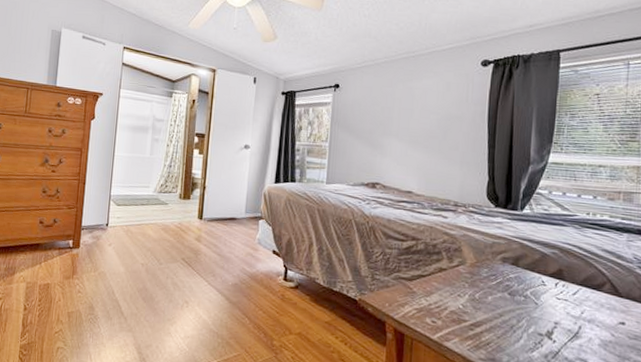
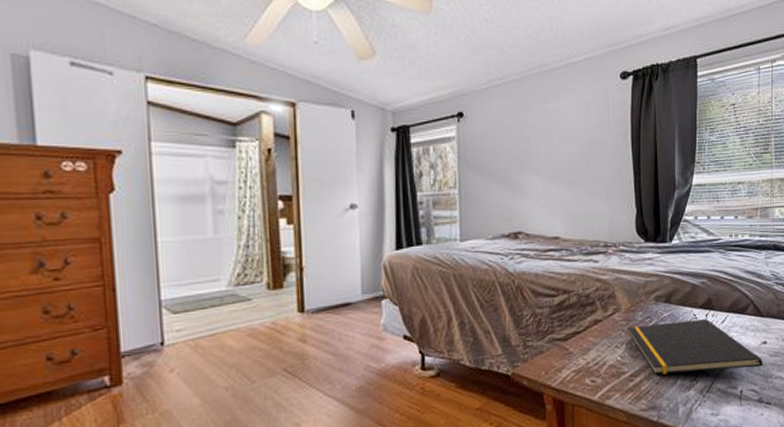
notepad: none [472,280,620,347] -> present [628,319,763,375]

